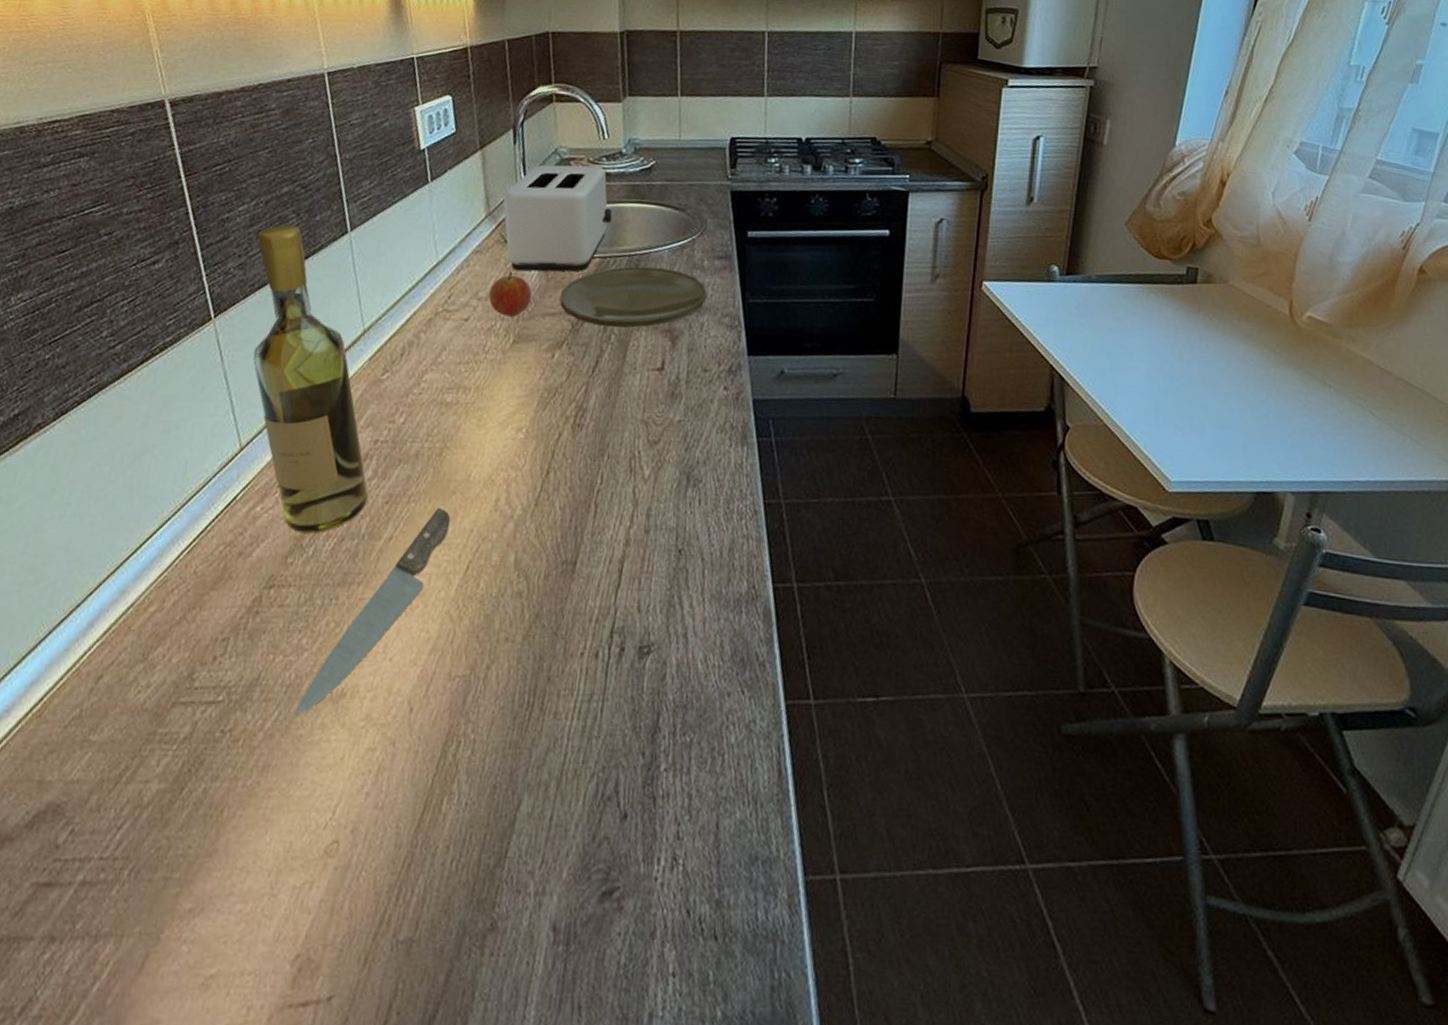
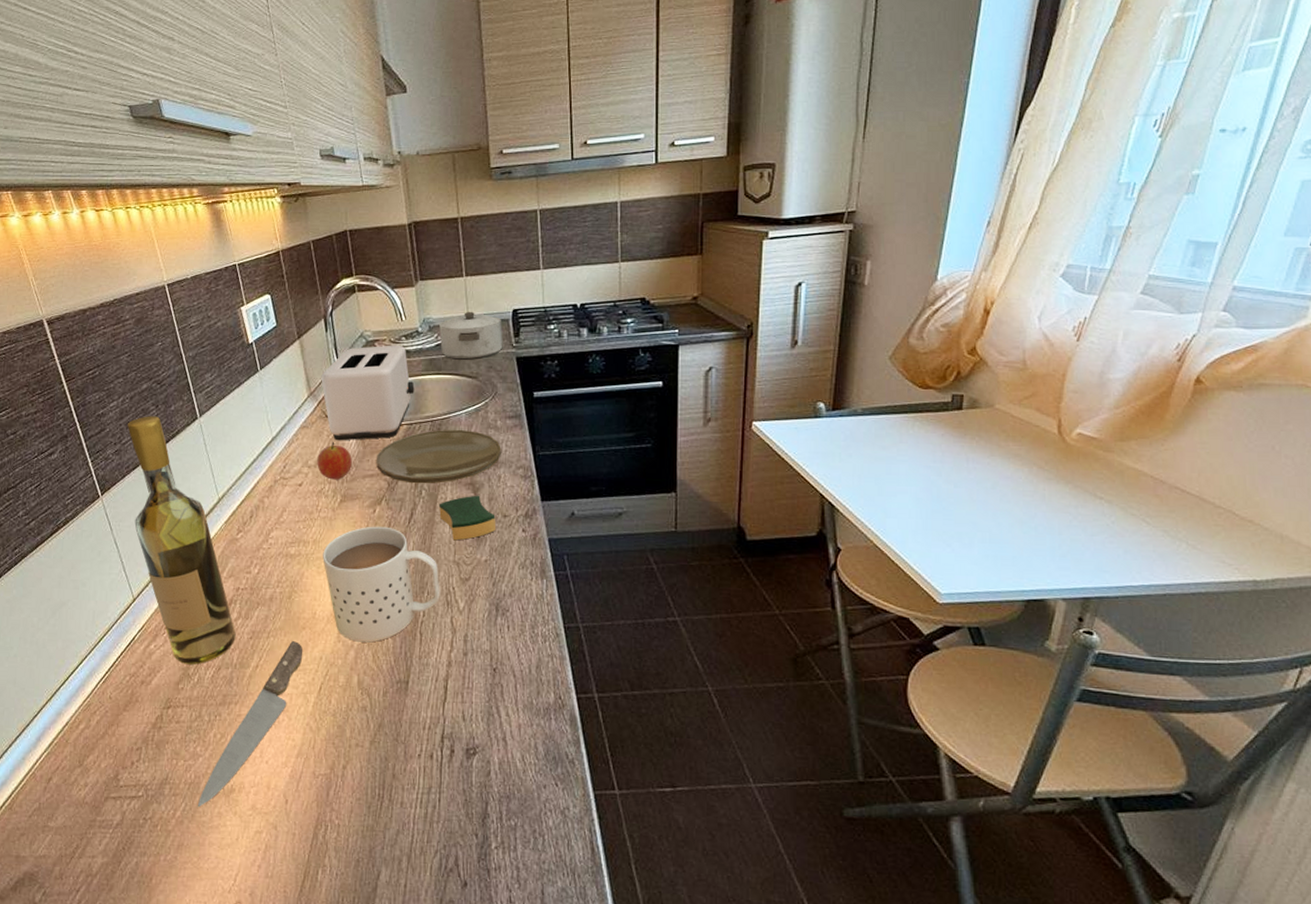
mug: none [485,373,624,514] -> present [322,526,441,643]
sponge: none [629,344,695,396] -> present [439,495,497,541]
cooking pot: none [646,135,718,190] -> present [439,311,503,361]

